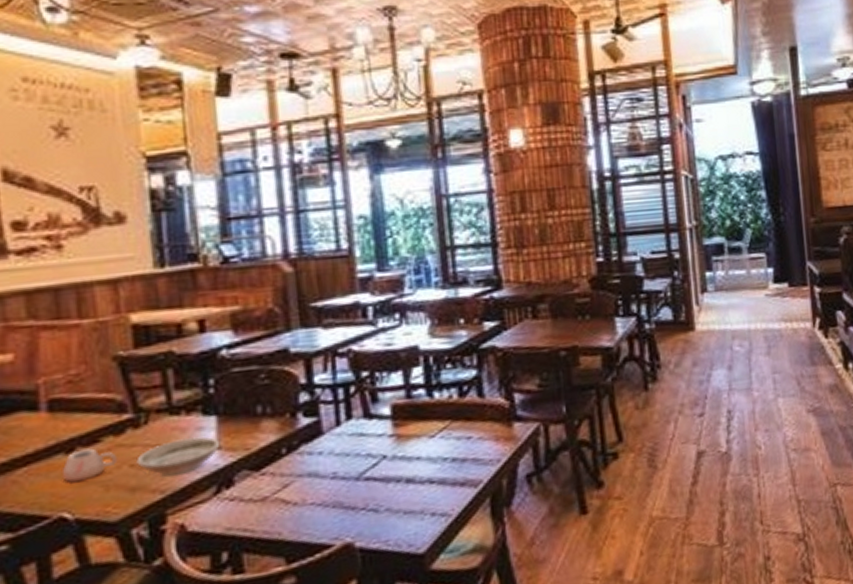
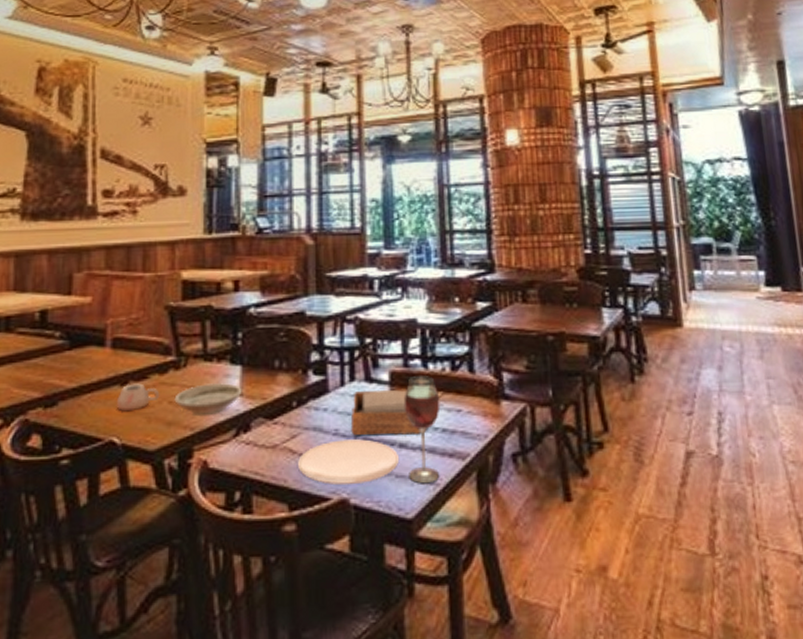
plate: none [293,479,407,531] -> present [298,439,400,486]
napkin holder: none [350,422,430,477] -> present [350,389,422,436]
wineglass: none [408,405,451,517] -> present [403,376,440,484]

